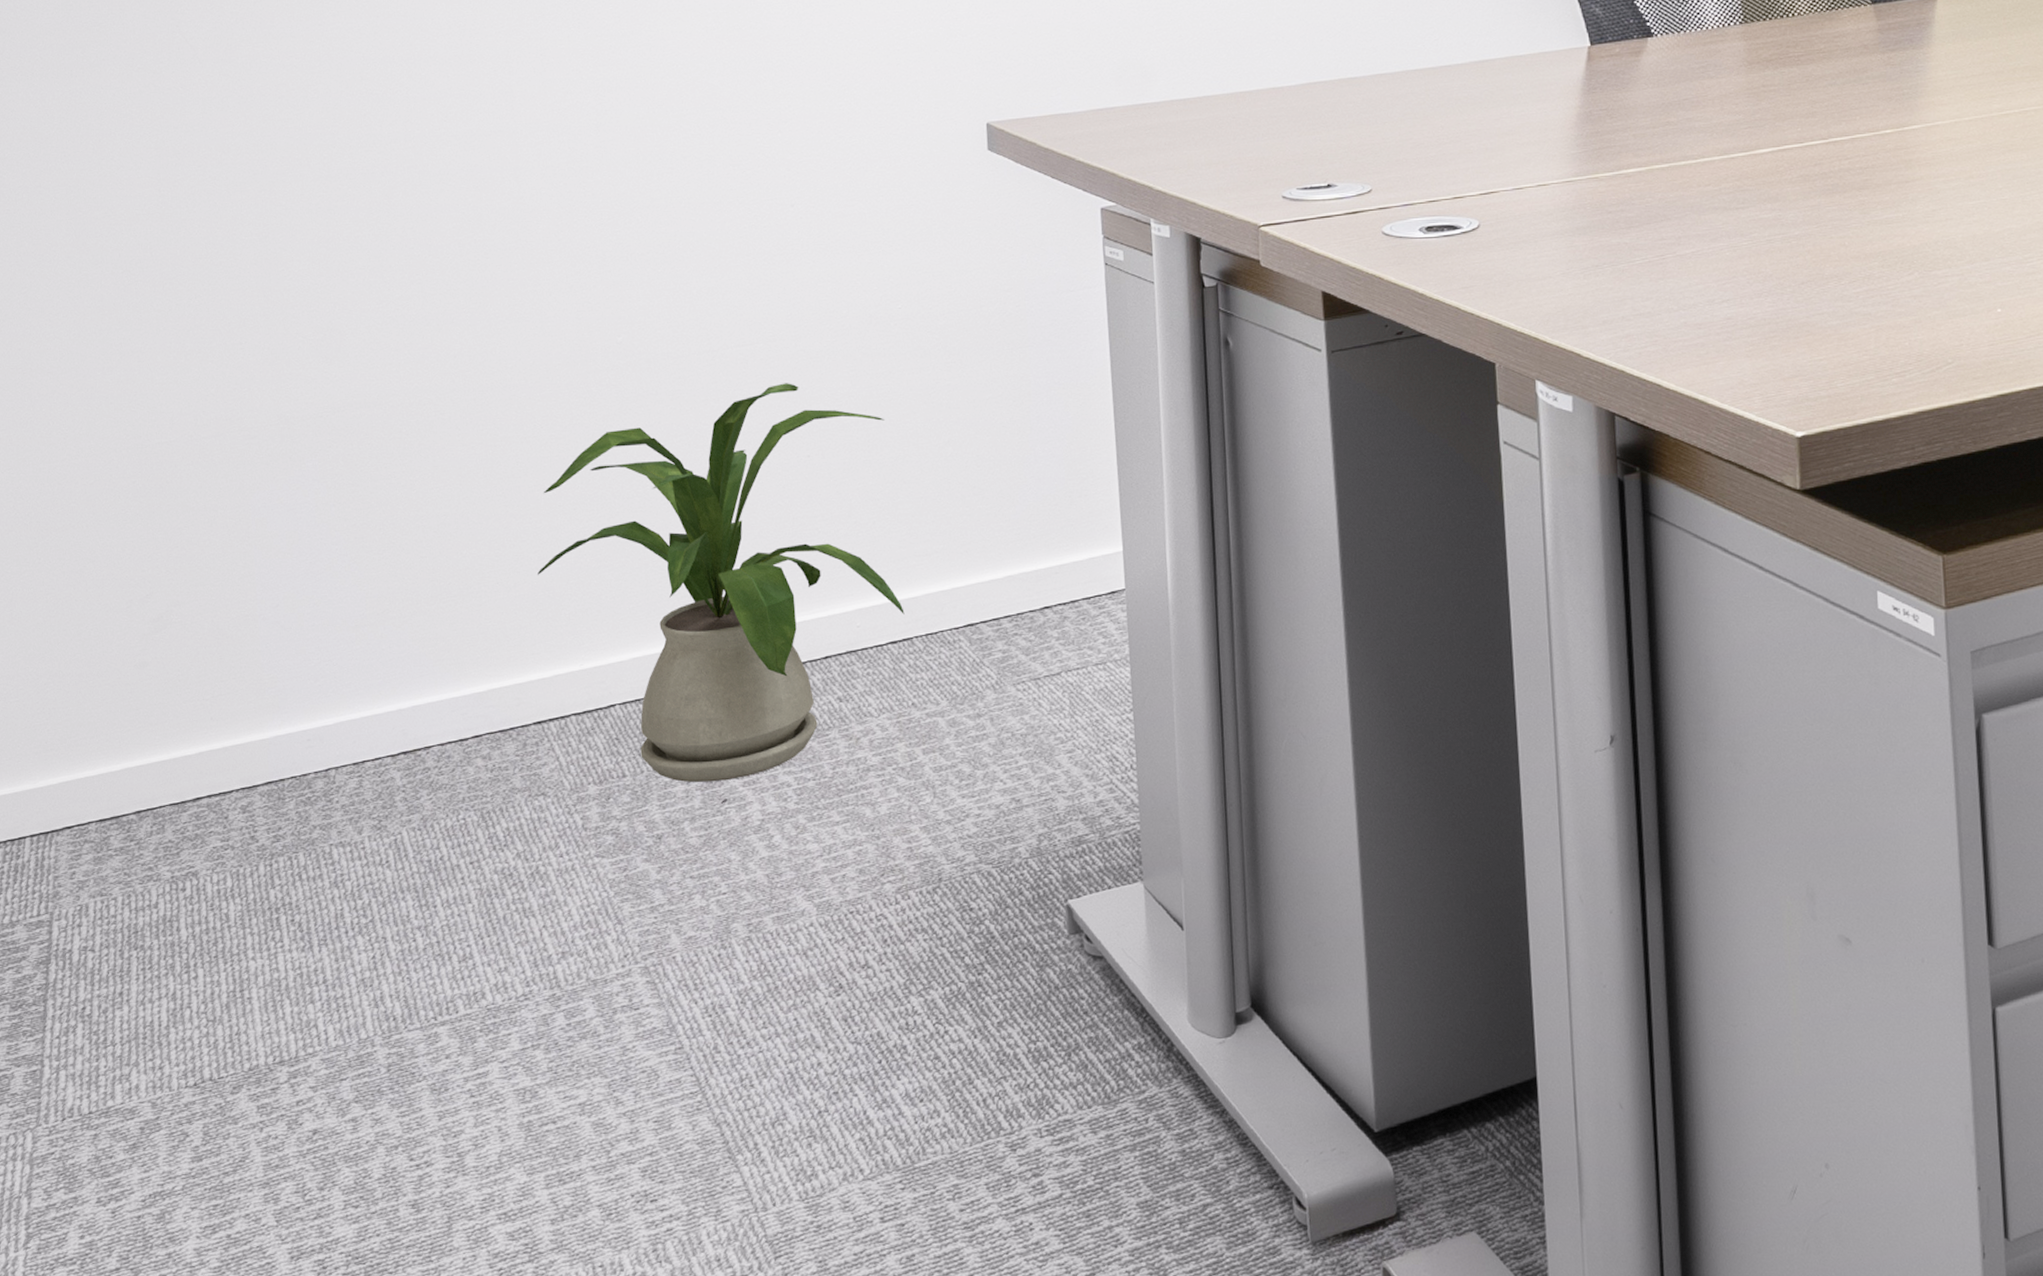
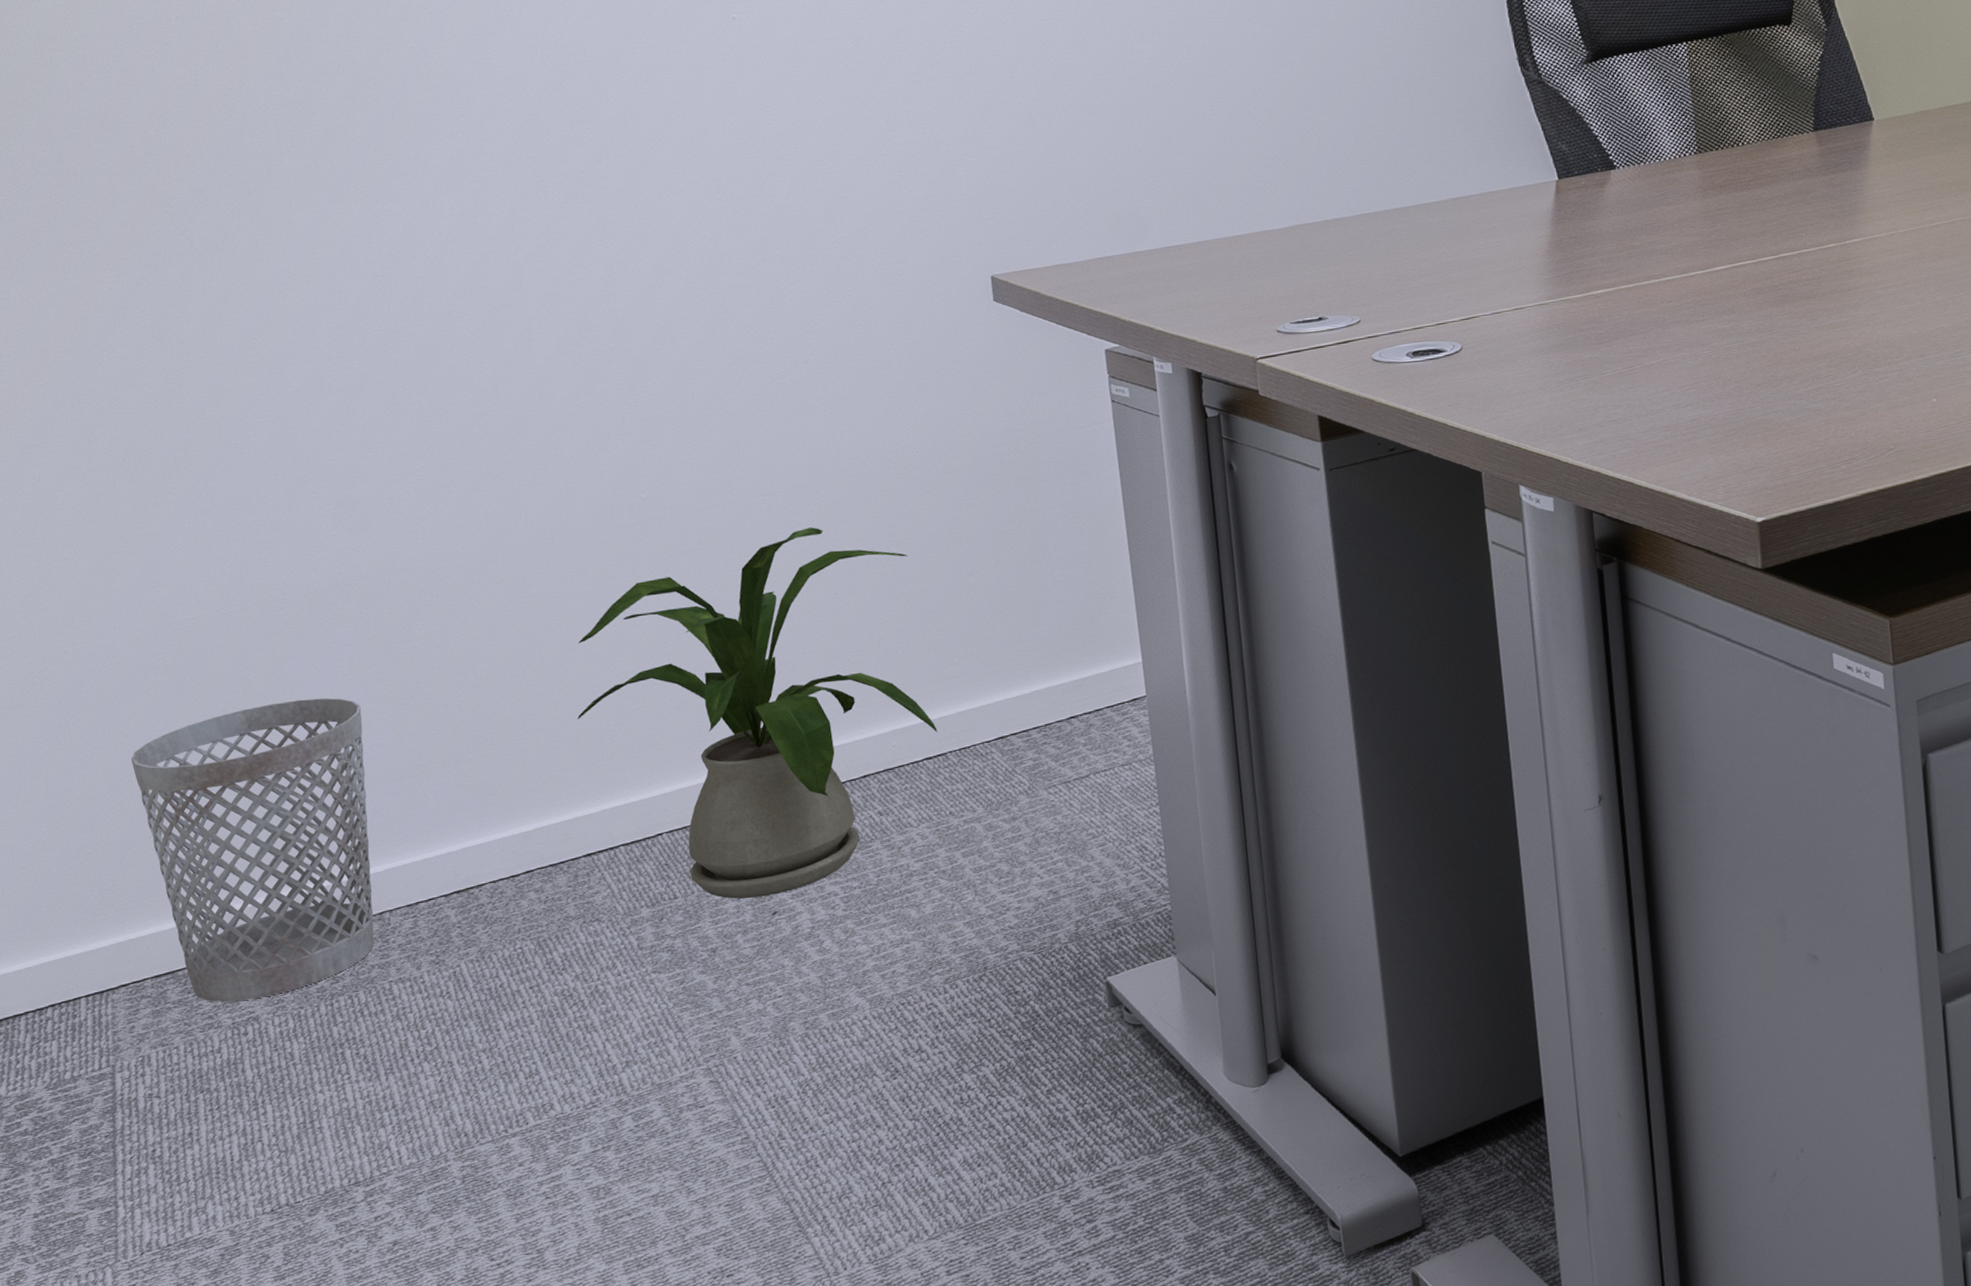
wastebasket: none [95,535,324,854] -> present [131,698,375,1003]

